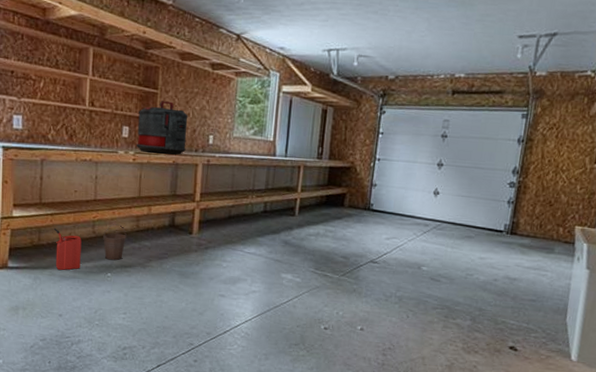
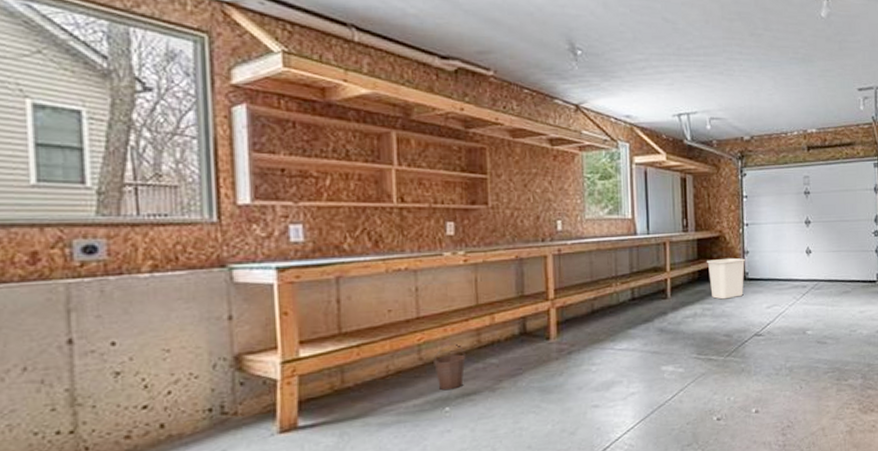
fuel can: present [53,229,82,271] -> none [362,363,406,418]
toolbox: present [136,101,188,155] -> none [465,186,530,250]
garbage can: none [335,187,373,225] -> present [707,257,746,300]

